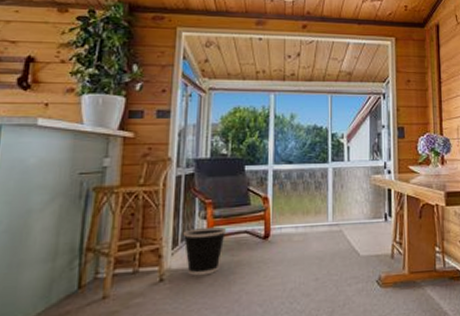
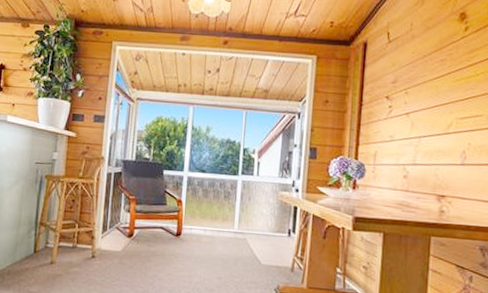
wastebasket: present [183,226,227,276] -> none [111,219,146,259]

